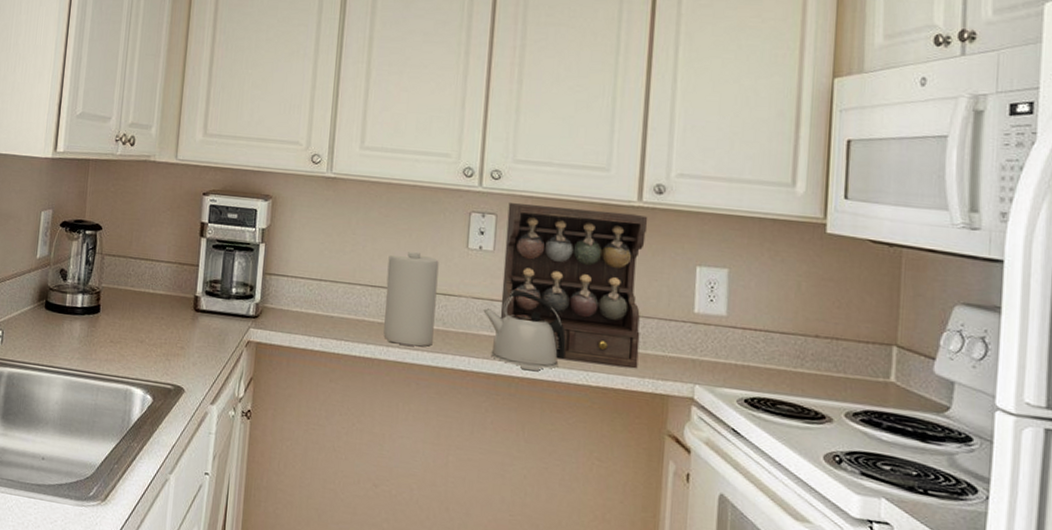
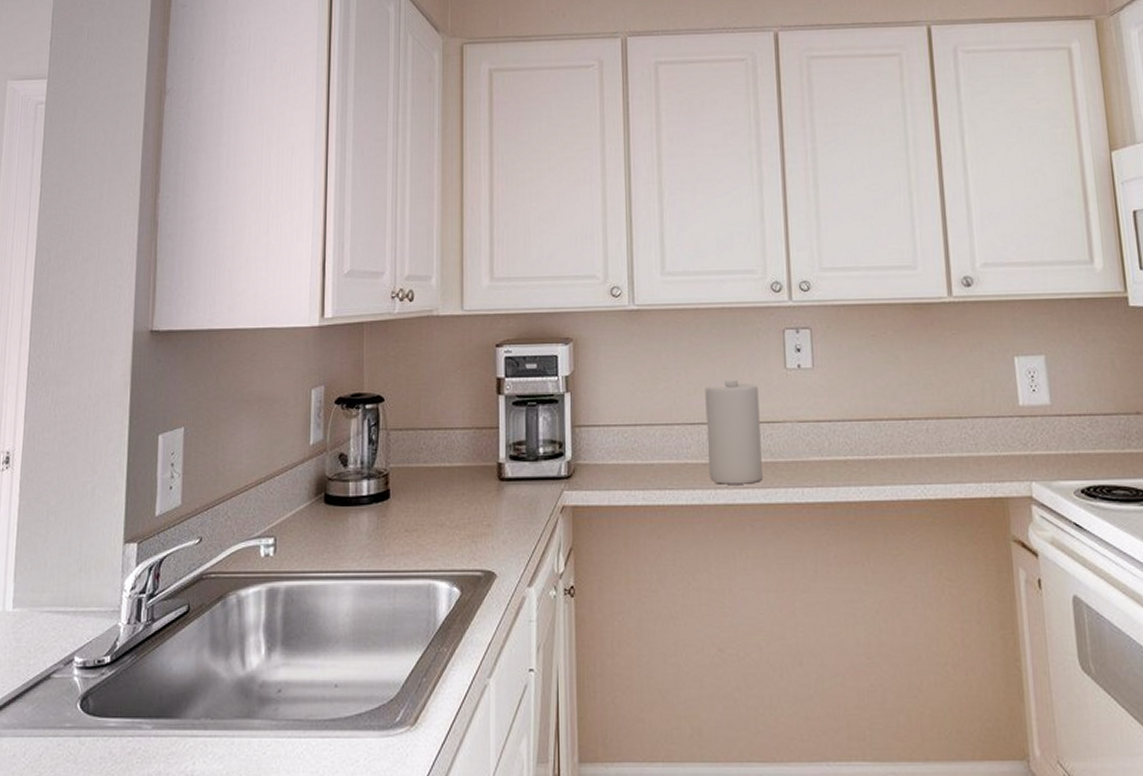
kettle: present [483,288,567,372] -> none [810,405,901,493]
spice rack: present [500,203,648,368] -> none [821,310,973,474]

